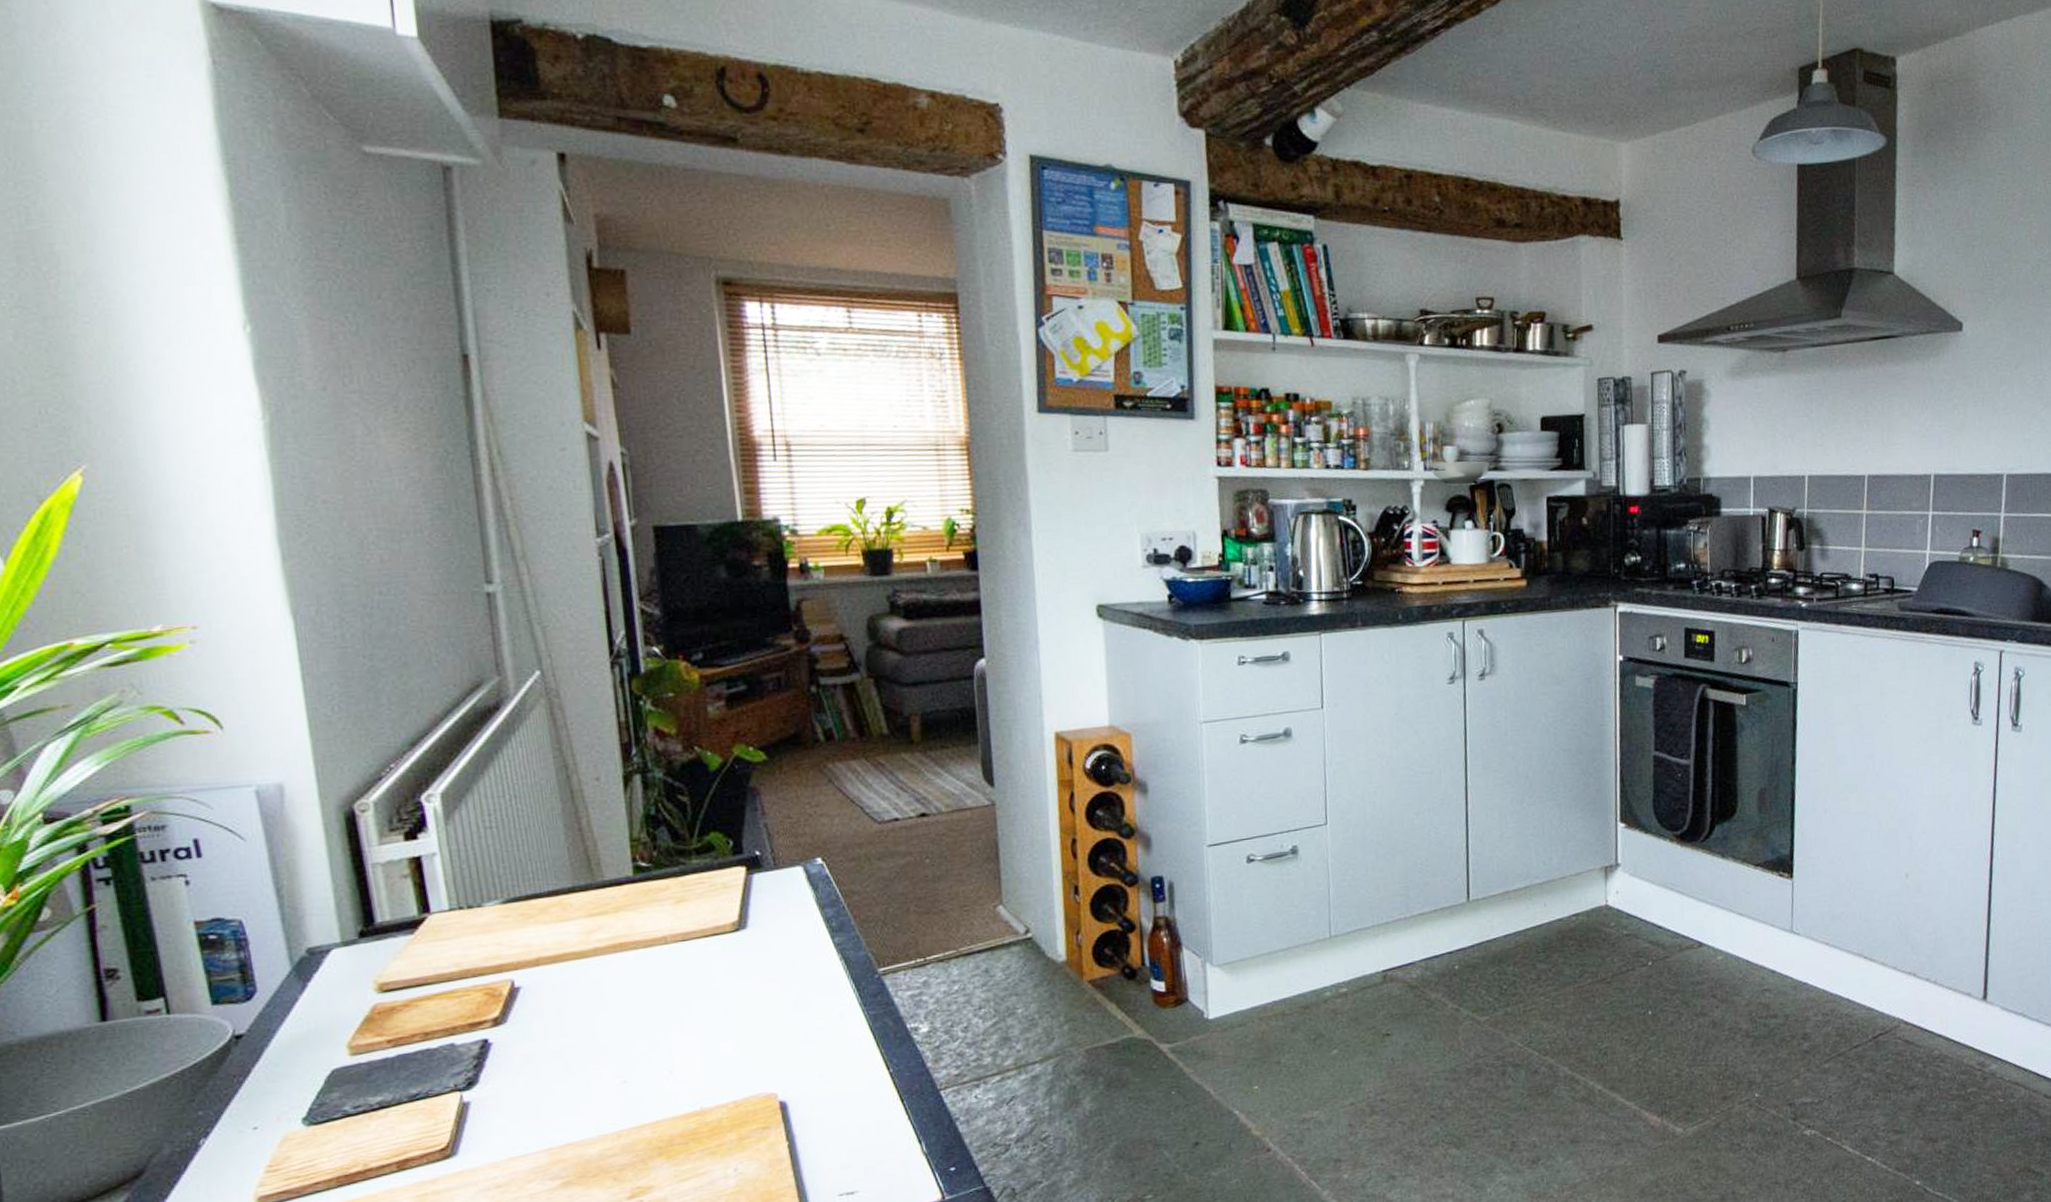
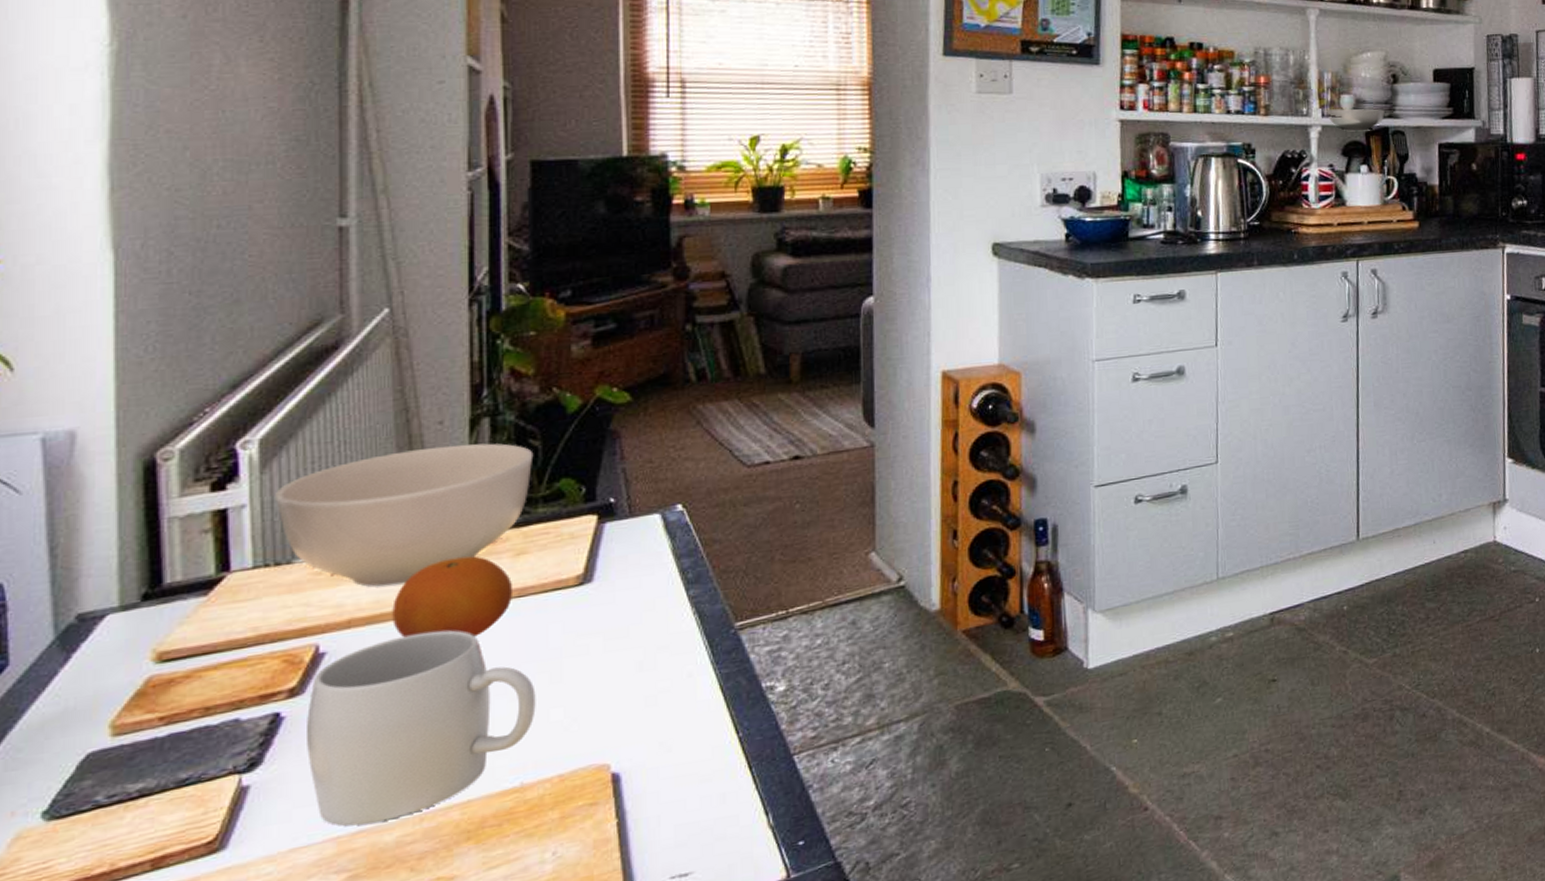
bowl: none [460,798,684,929] -> present [275,443,534,586]
mug: none [511,969,708,1140] -> present [307,630,536,826]
fruit: none [573,903,678,976] -> present [392,556,514,638]

